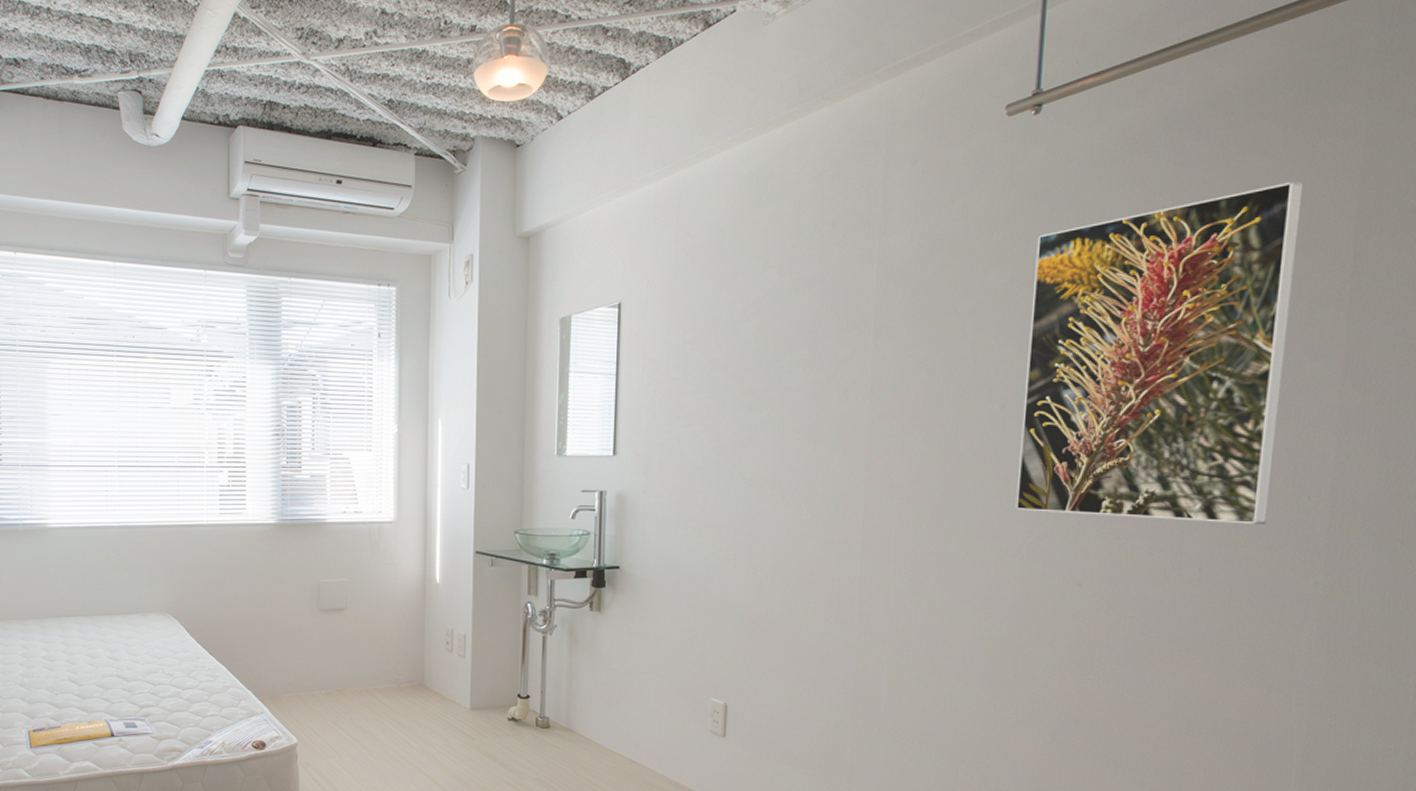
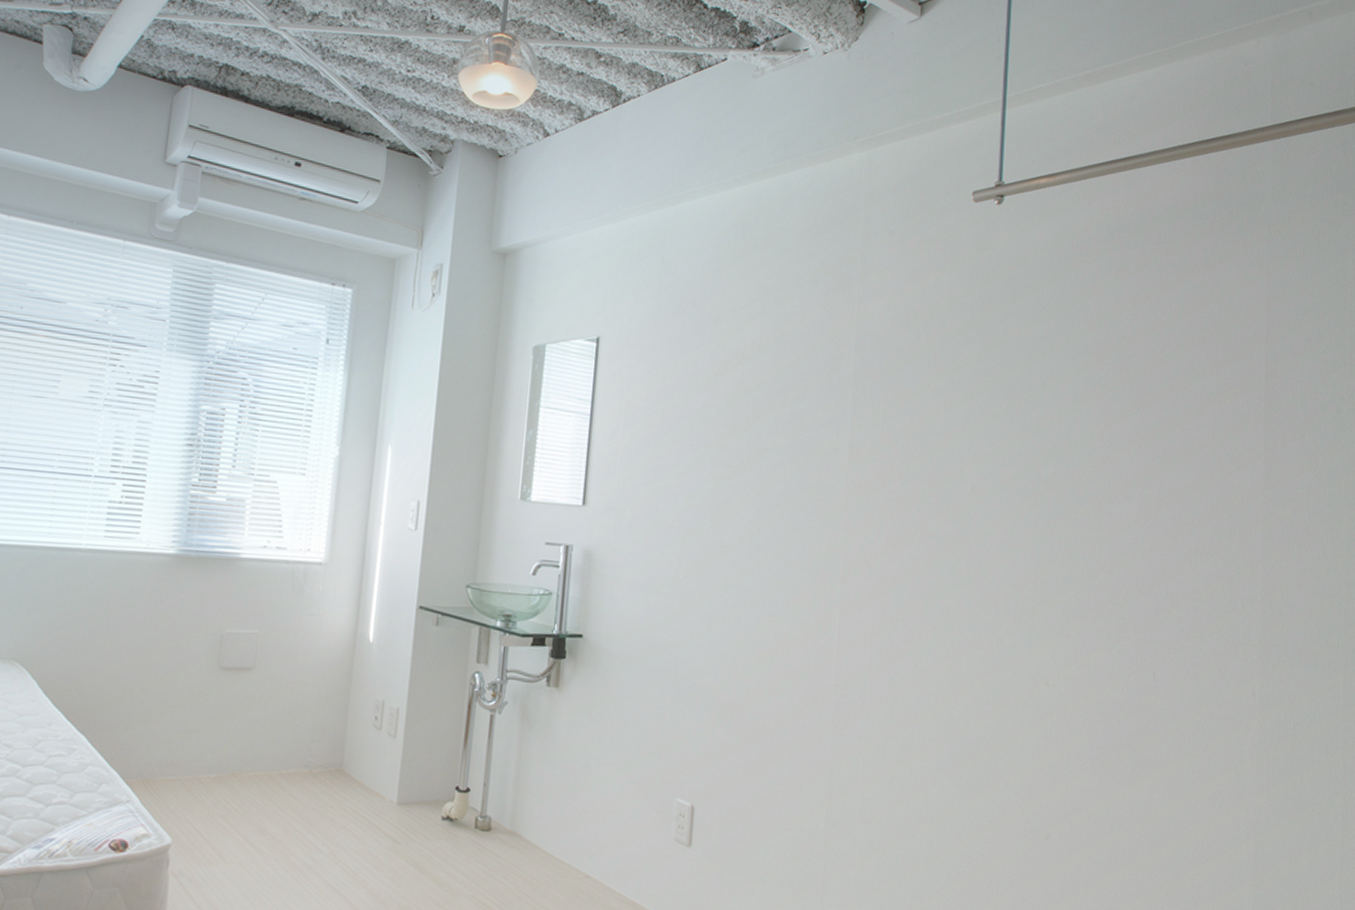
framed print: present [1015,181,1304,524] -> none [986,299,1223,631]

